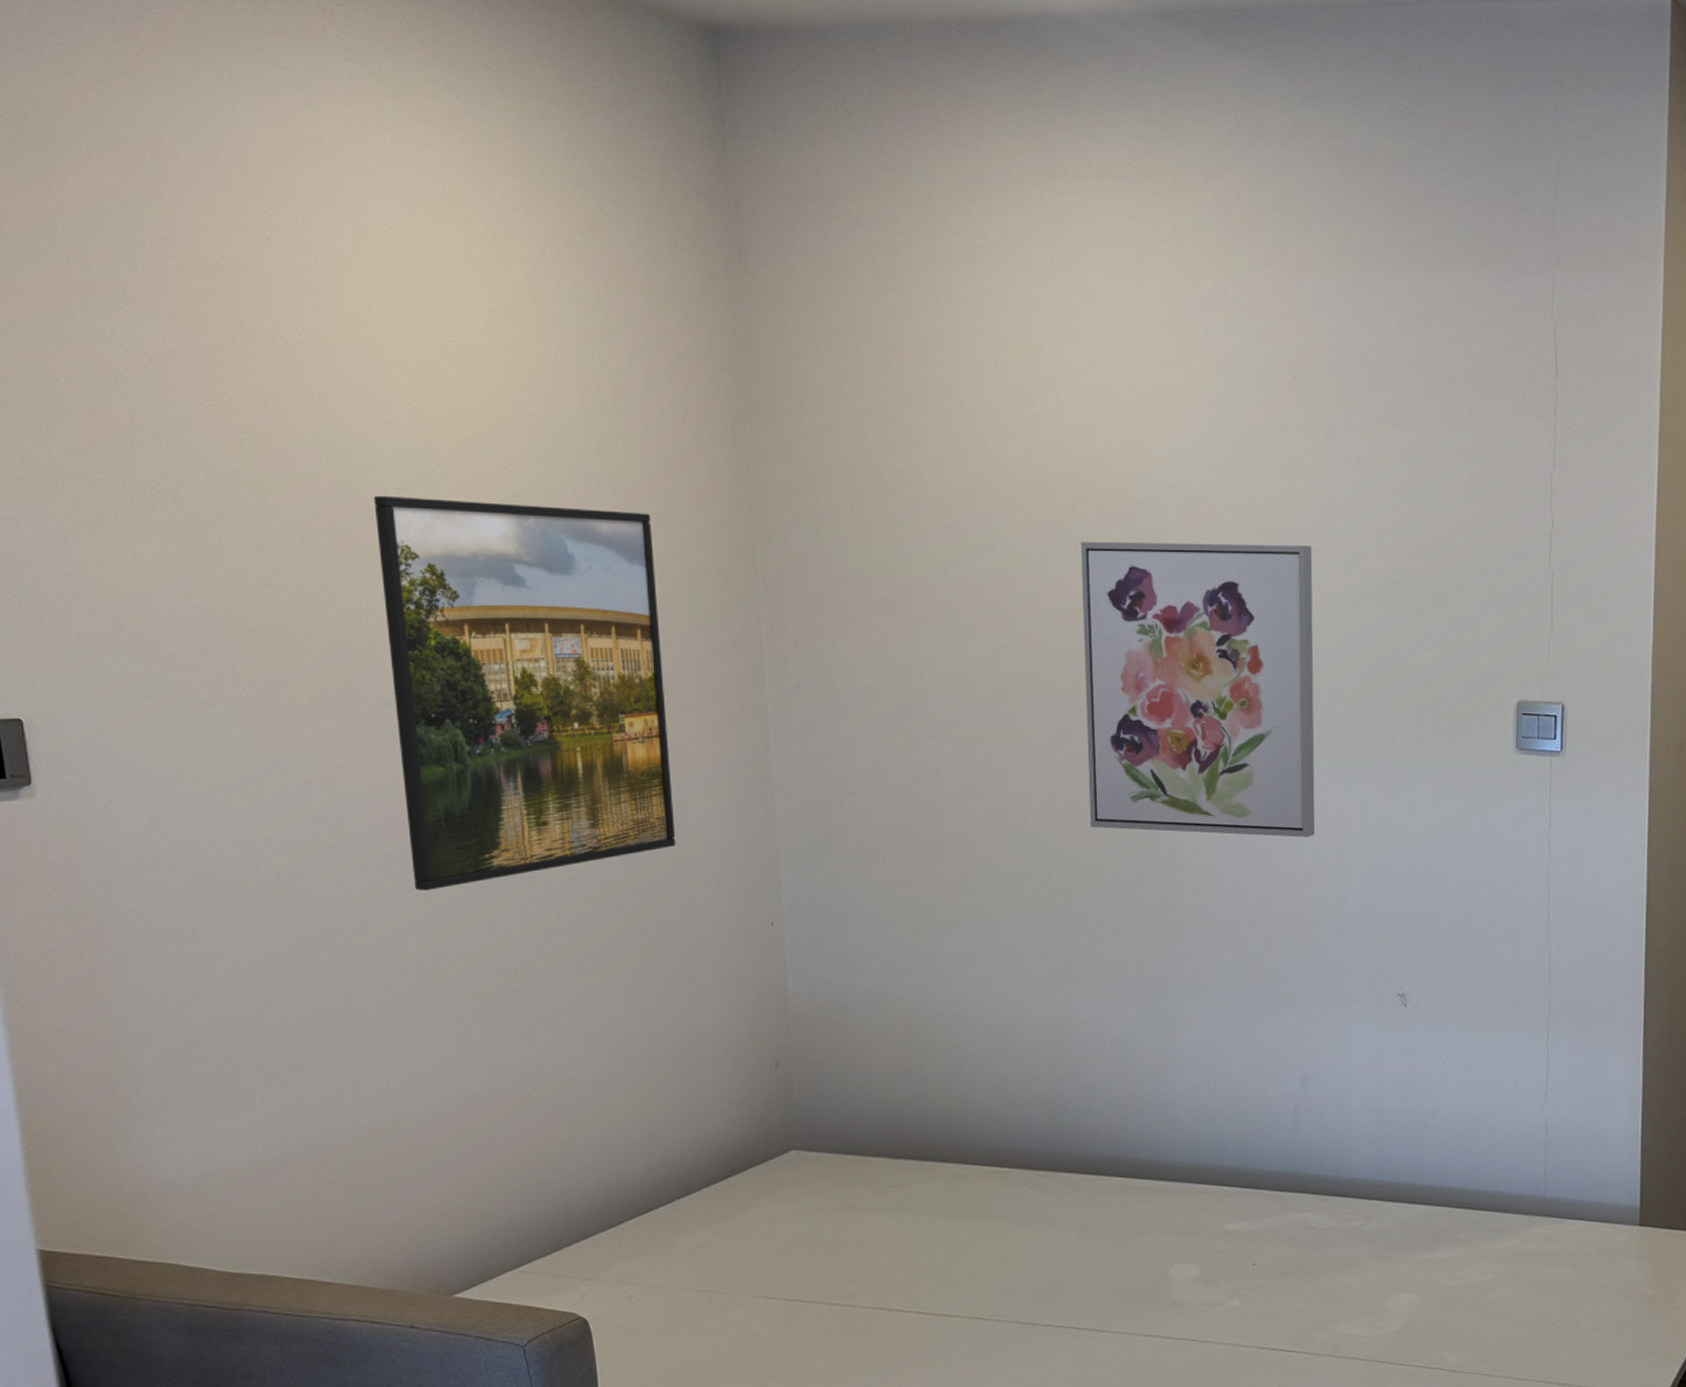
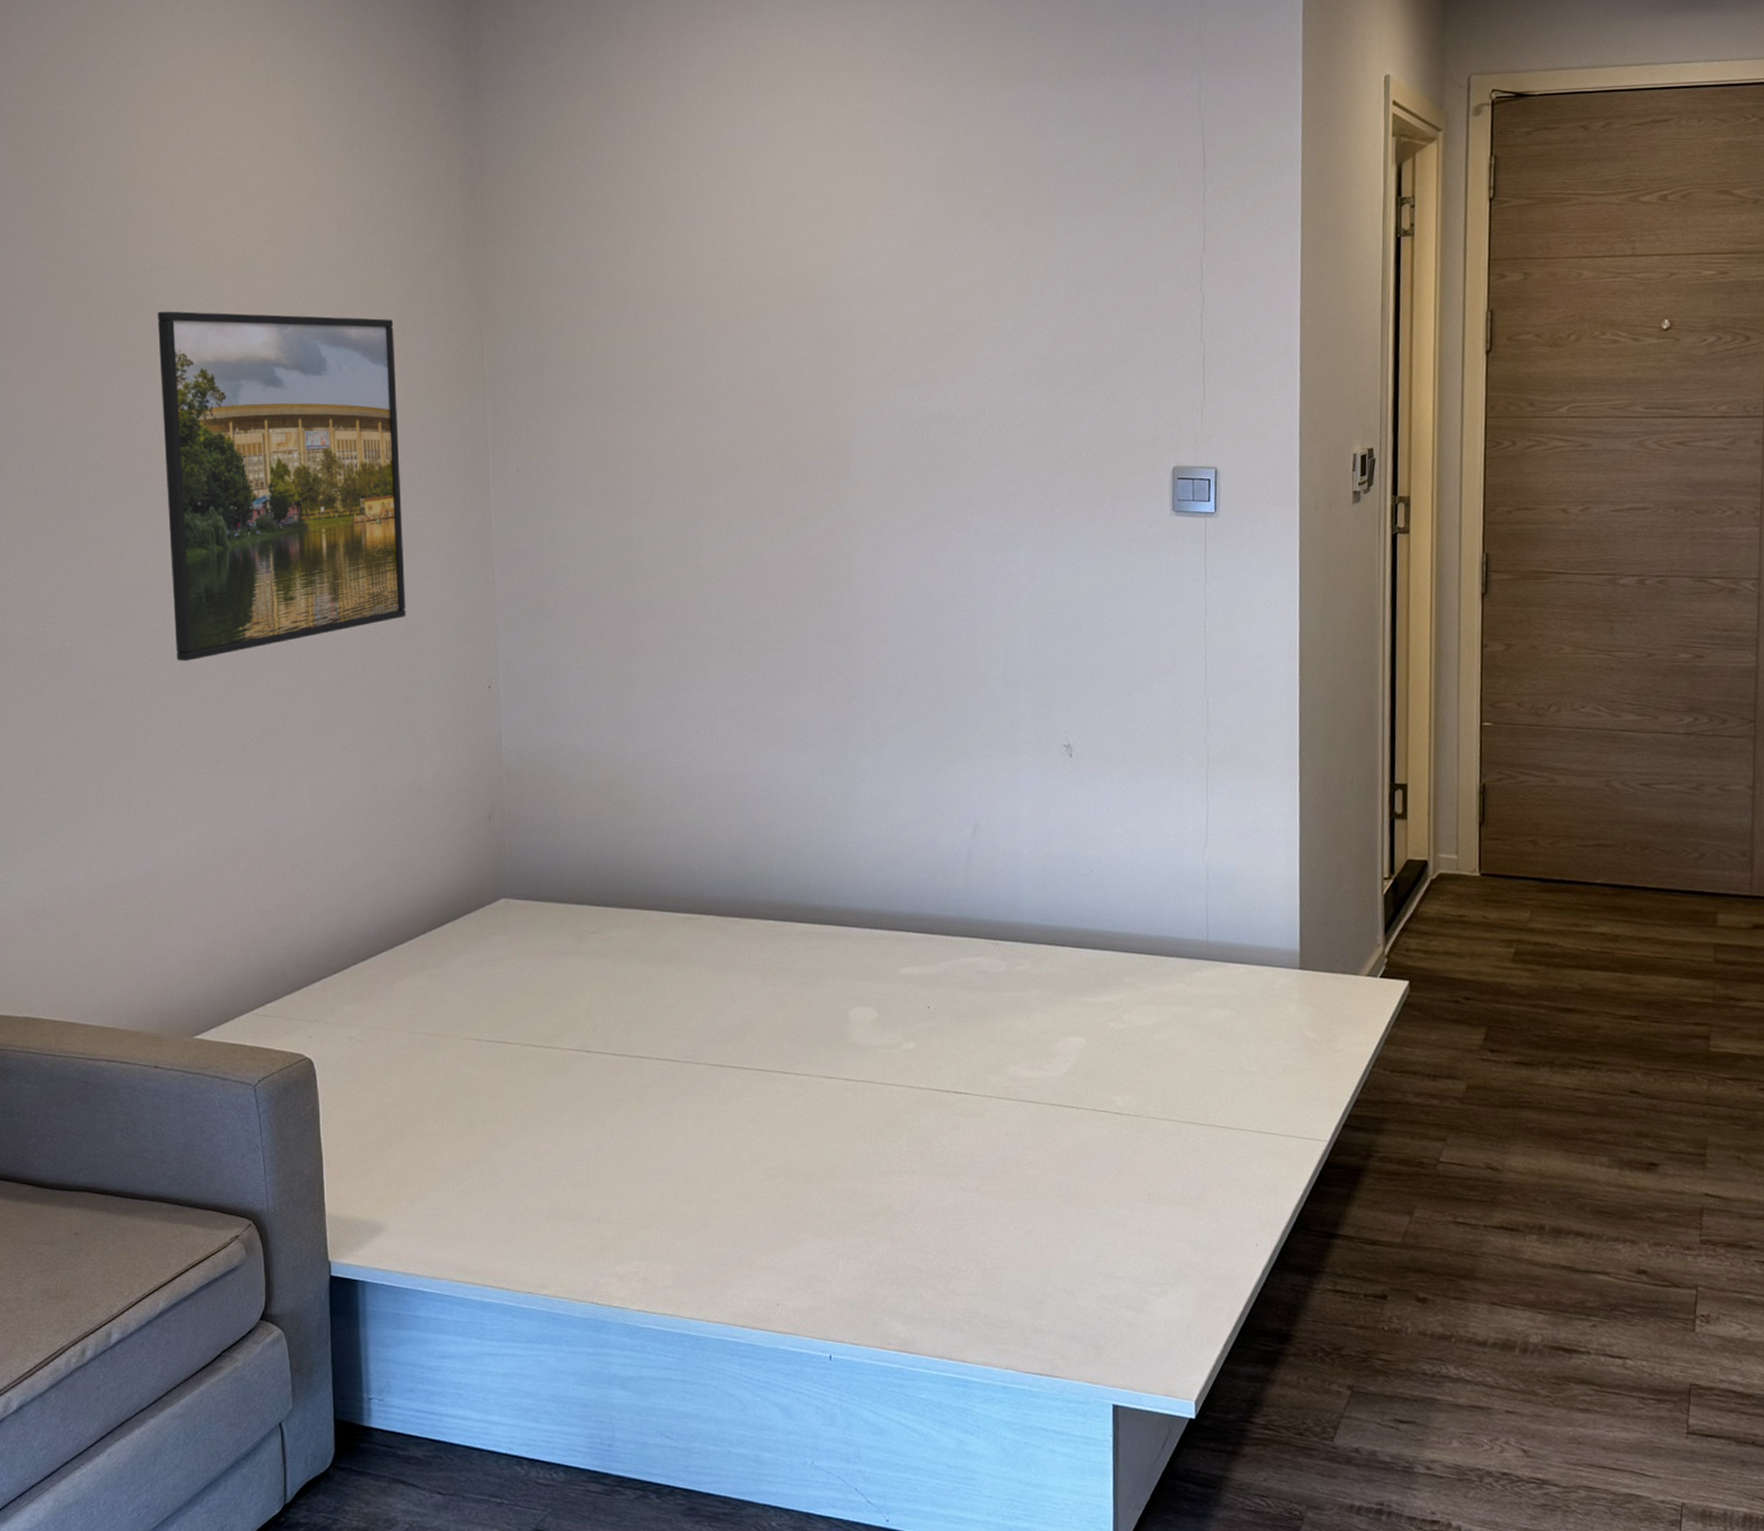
wall art: present [1081,542,1315,837] -> none [772,329,985,598]

